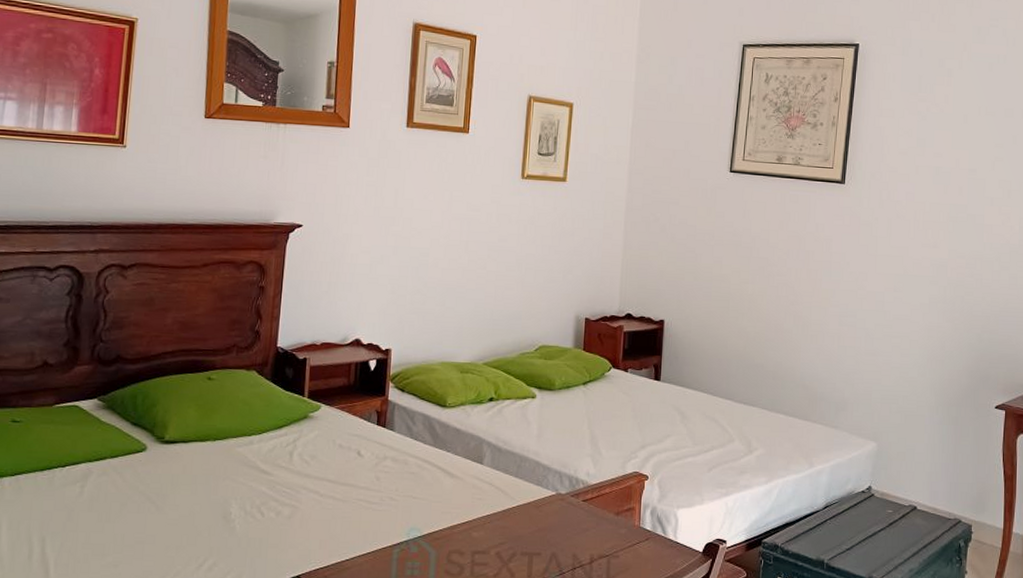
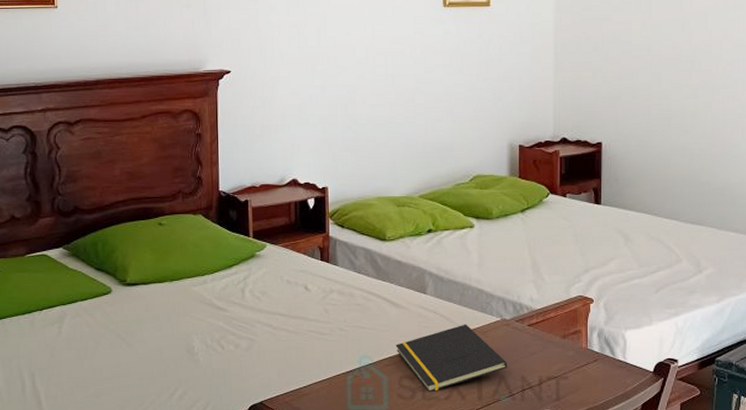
notepad: none [447,497,560,569] -> present [396,324,508,393]

